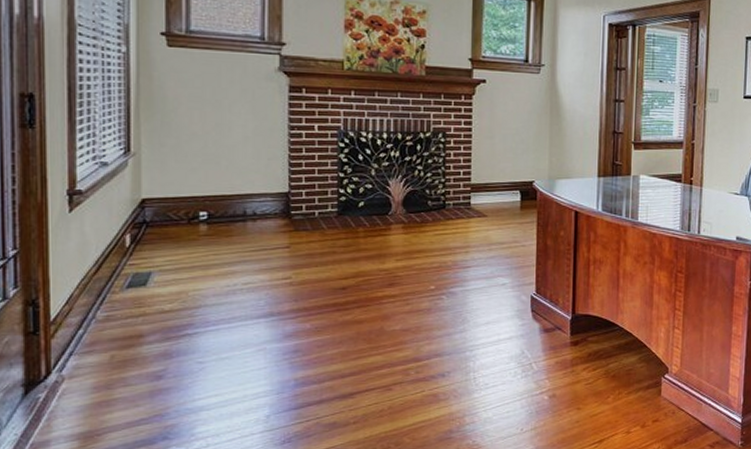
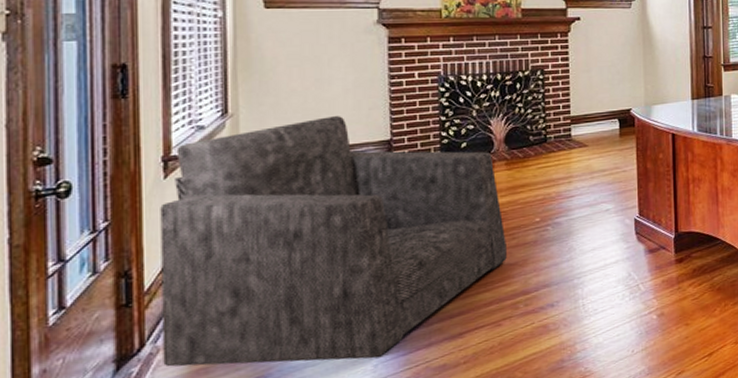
armchair: none [65,163,400,409] -> present [160,116,507,367]

